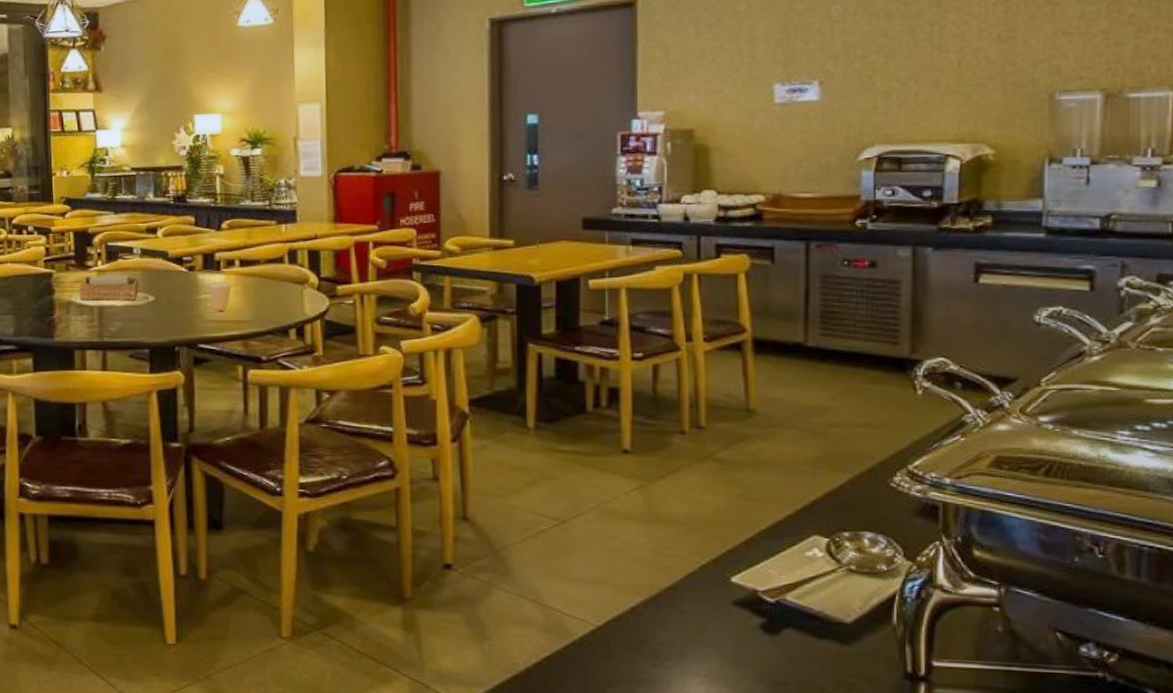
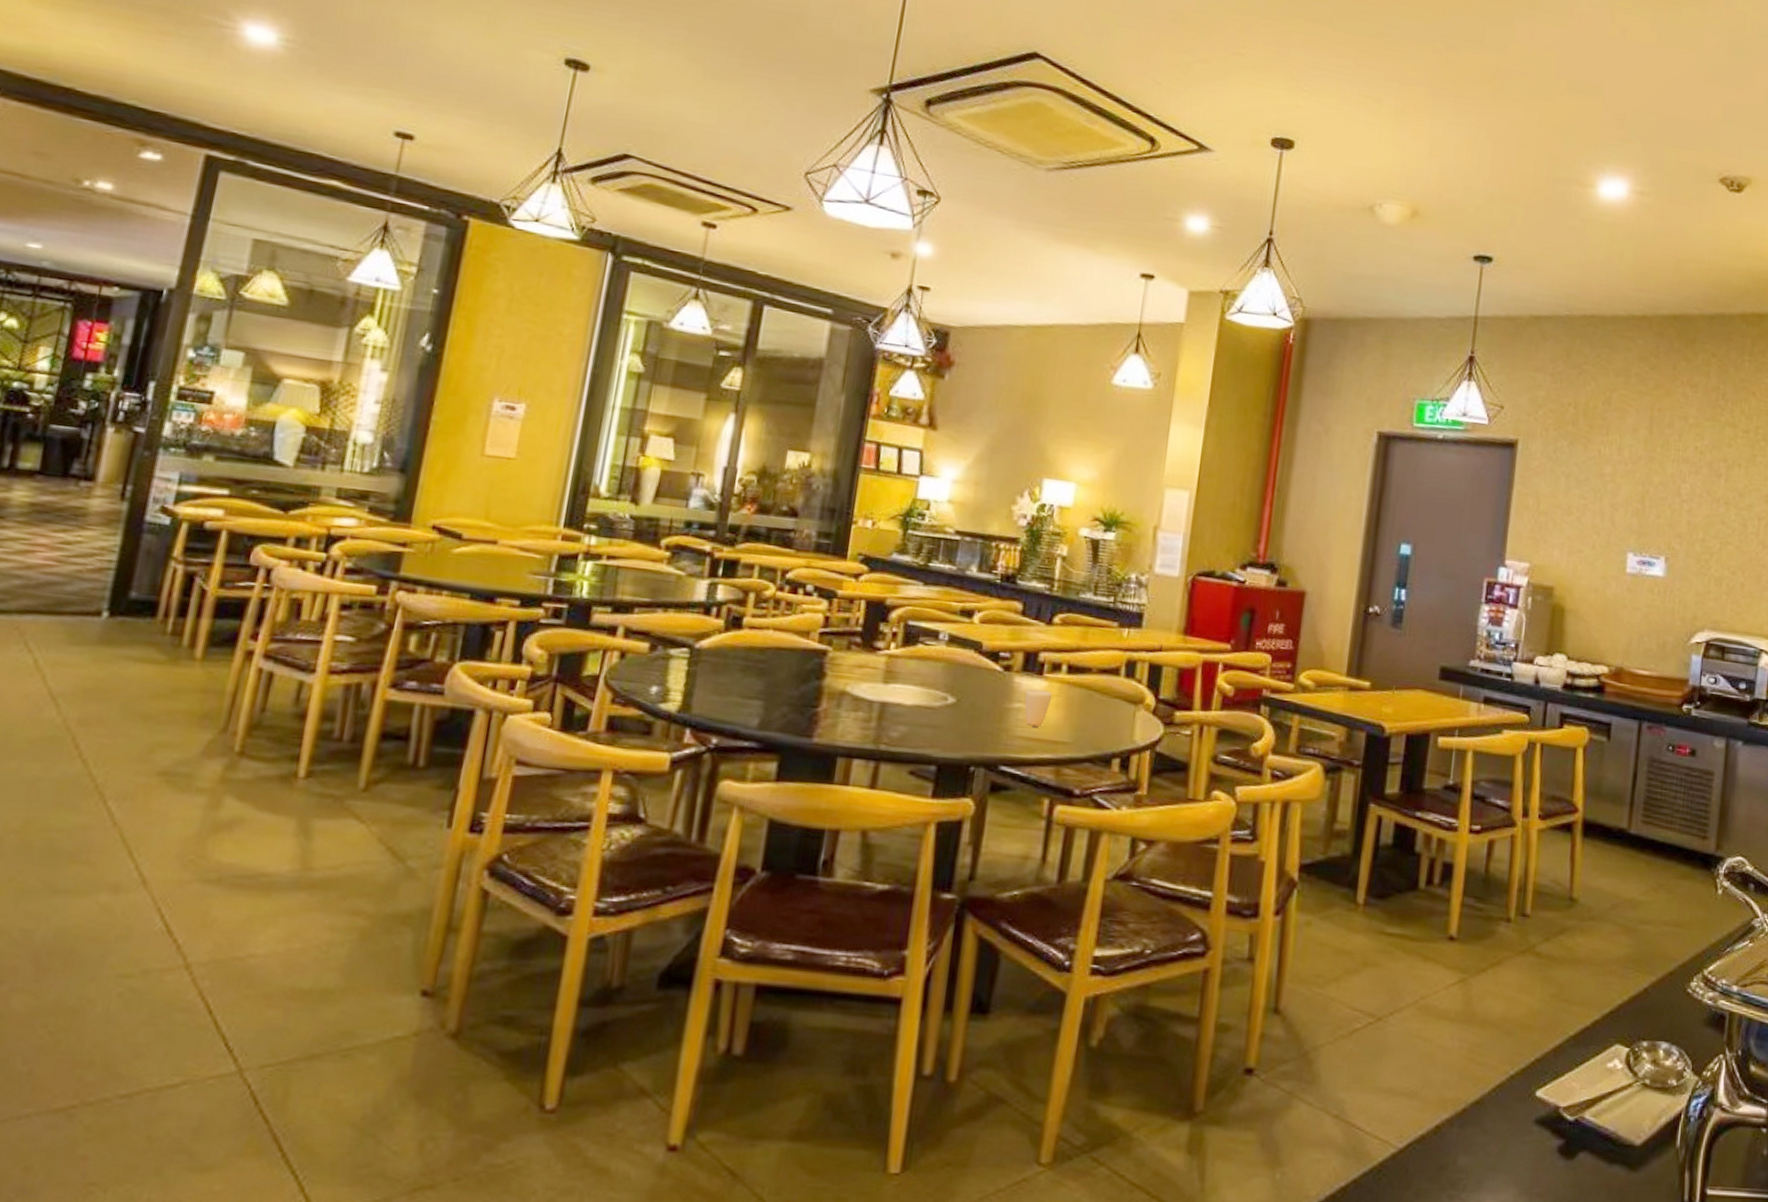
napkin holder: present [79,274,139,301] -> none [858,661,940,701]

